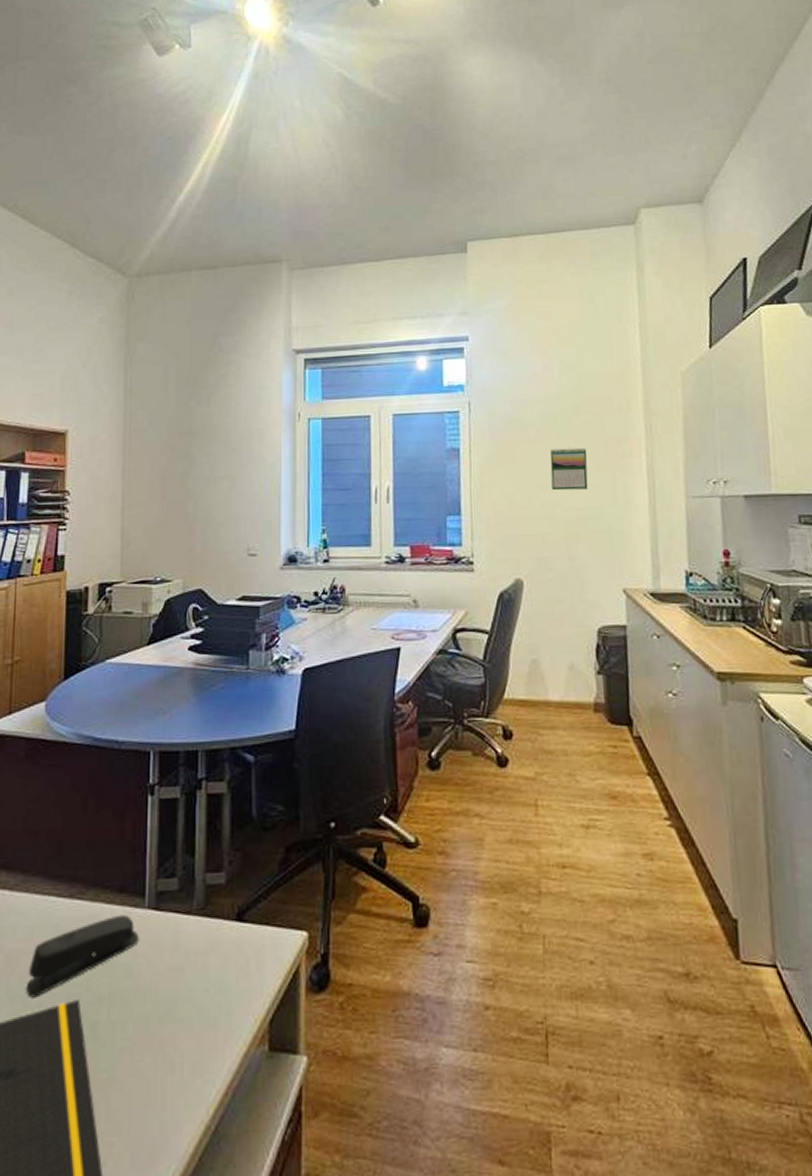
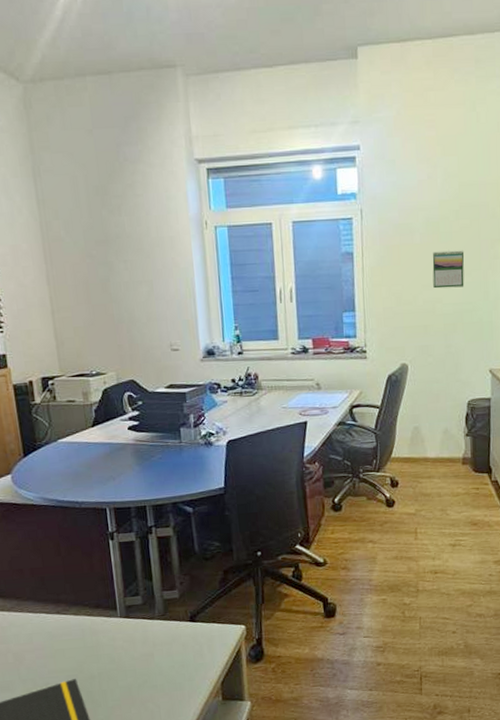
stapler: present [25,914,139,998] -> none [33,622,117,680]

